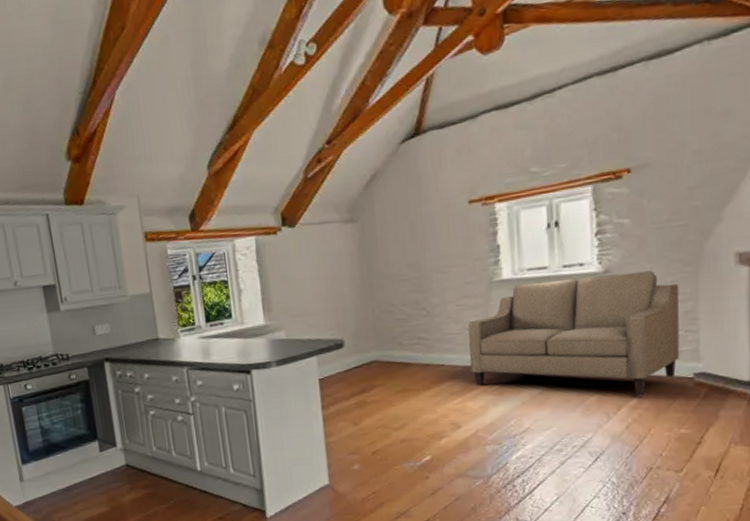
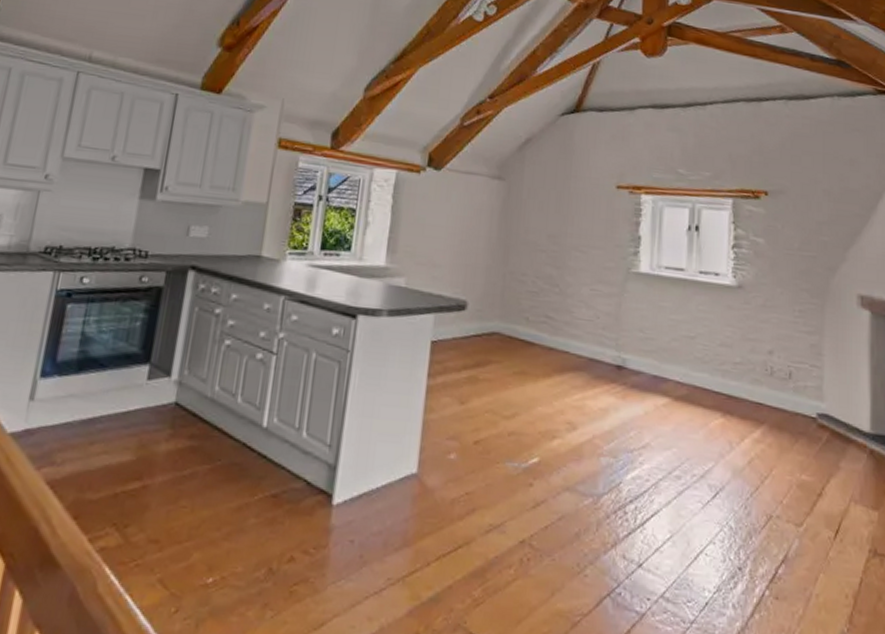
sofa: present [468,270,680,396] -> none [595,280,806,429]

